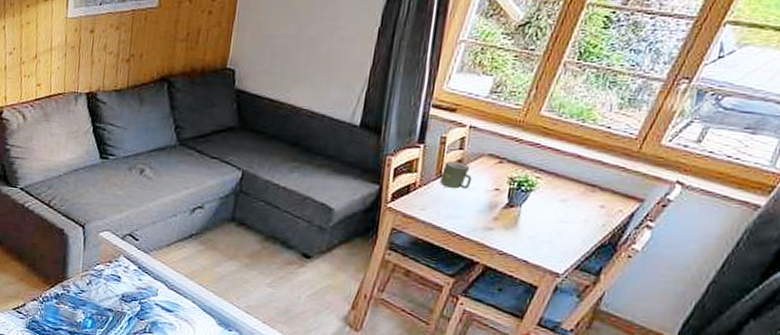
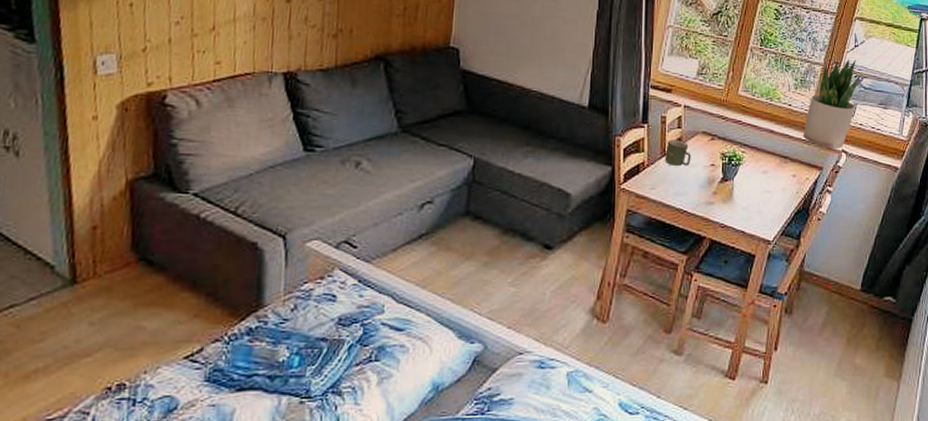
planter: none [622,73,724,179] -> present [804,59,862,148]

